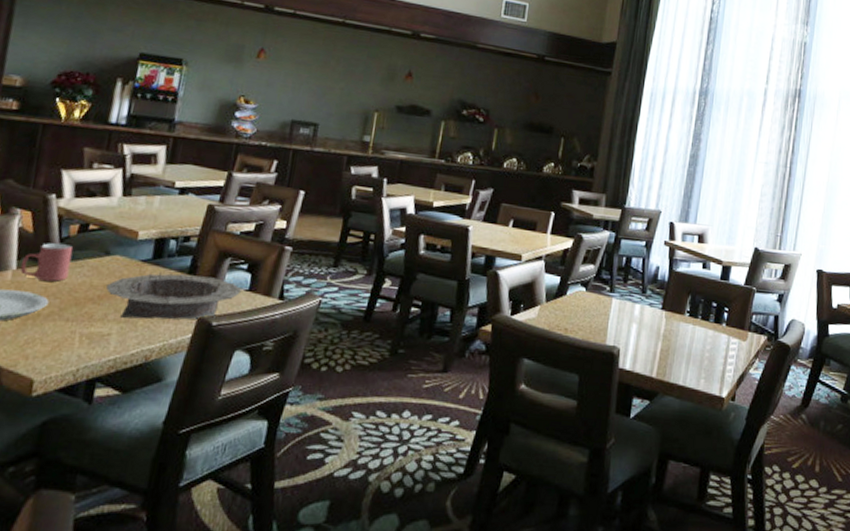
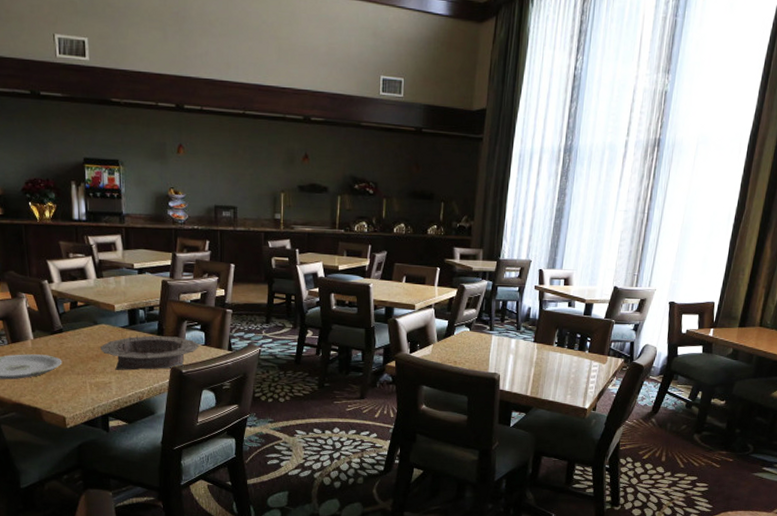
mug: present [20,242,74,282] -> none [35,317,71,346]

